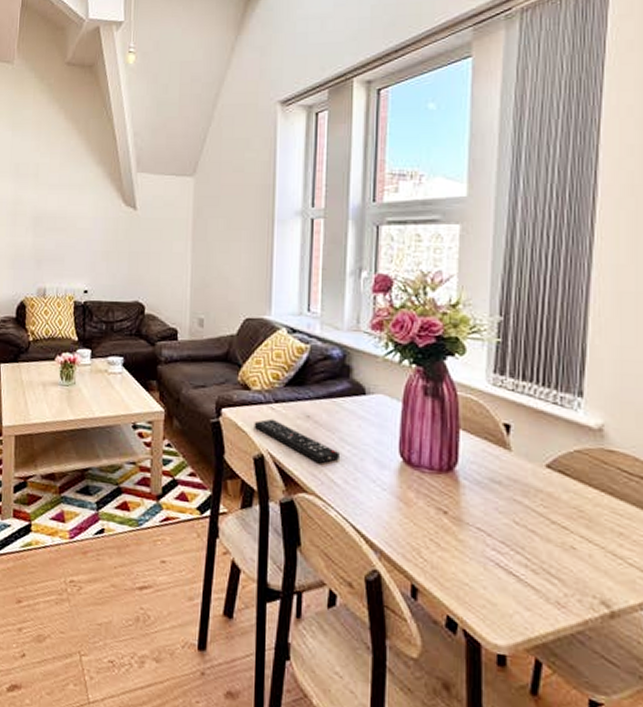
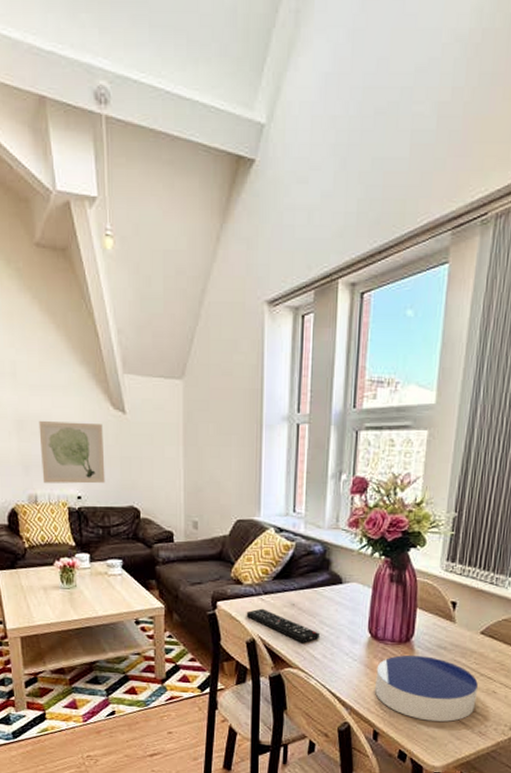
wall art: none [52,216,114,278] -> present [38,420,106,484]
coaster: none [411,488,548,584] -> present [375,655,478,722]

